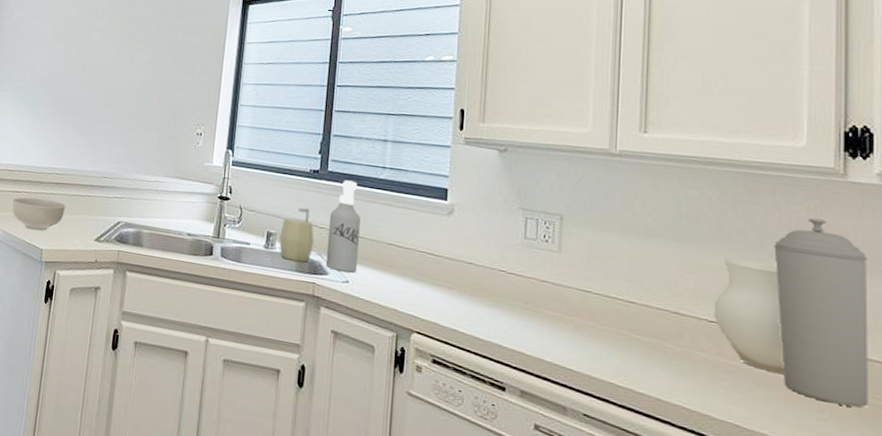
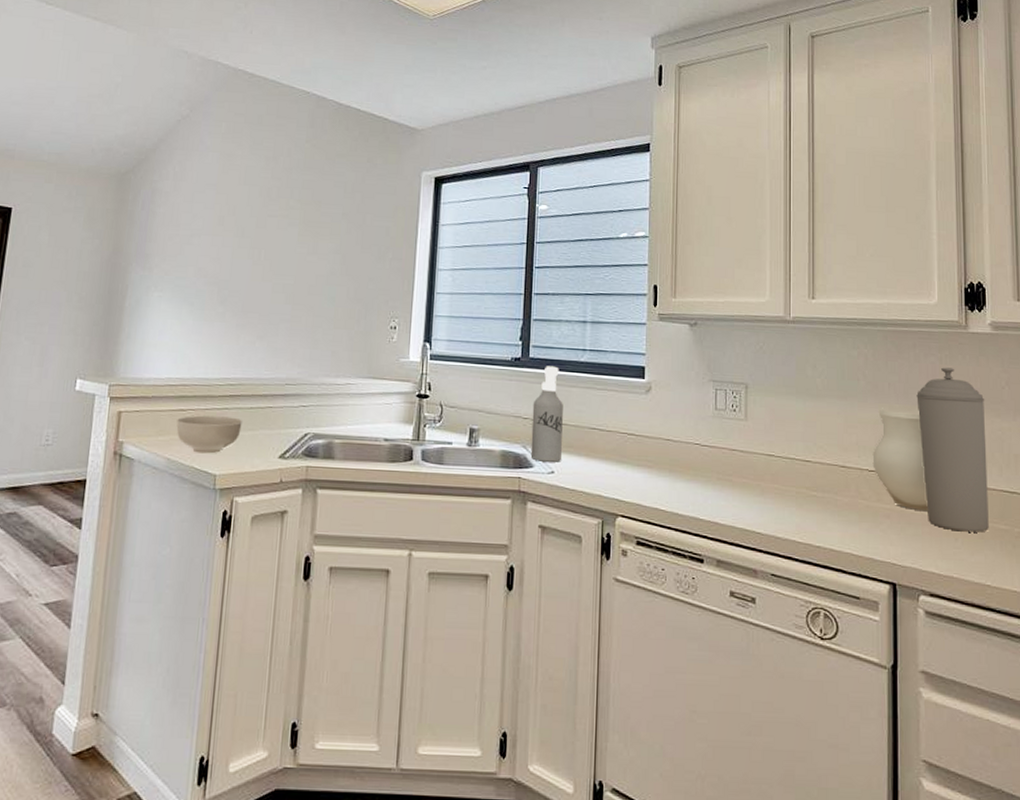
soap dispenser: present [279,207,314,263] -> none [483,399,518,457]

